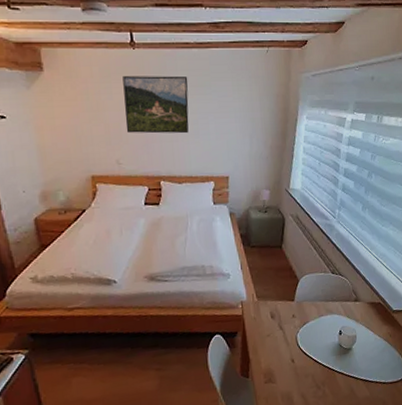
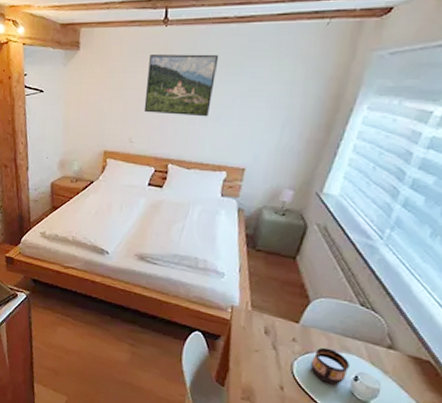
cup: none [309,314,334,345] -> present [311,347,350,385]

